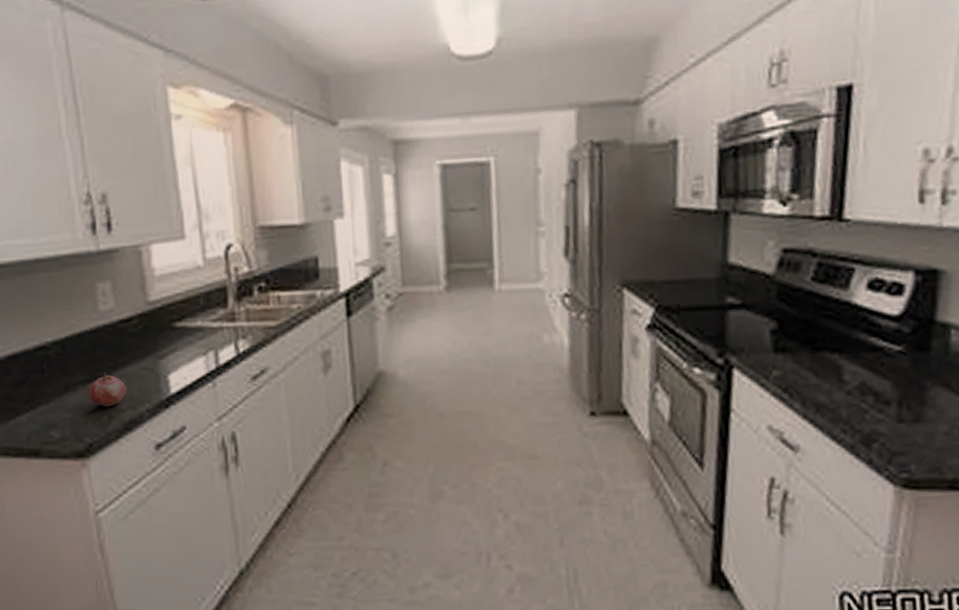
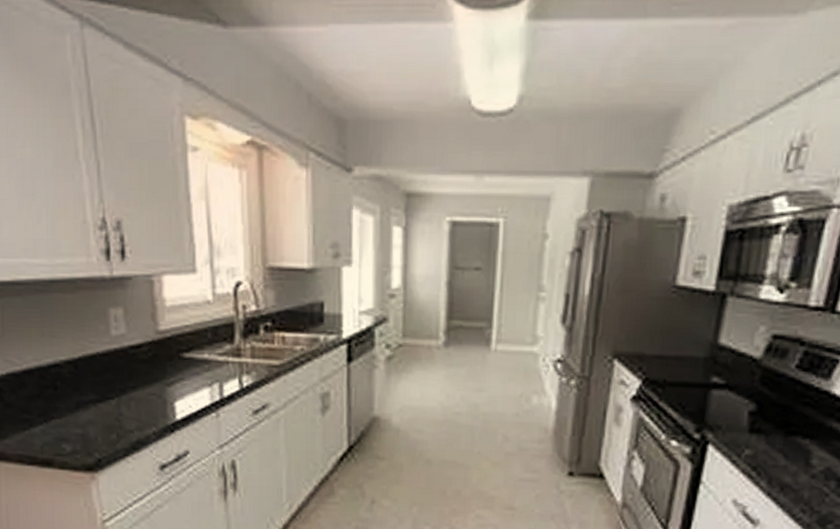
fruit: present [88,372,127,407] -> none [99,394,135,427]

